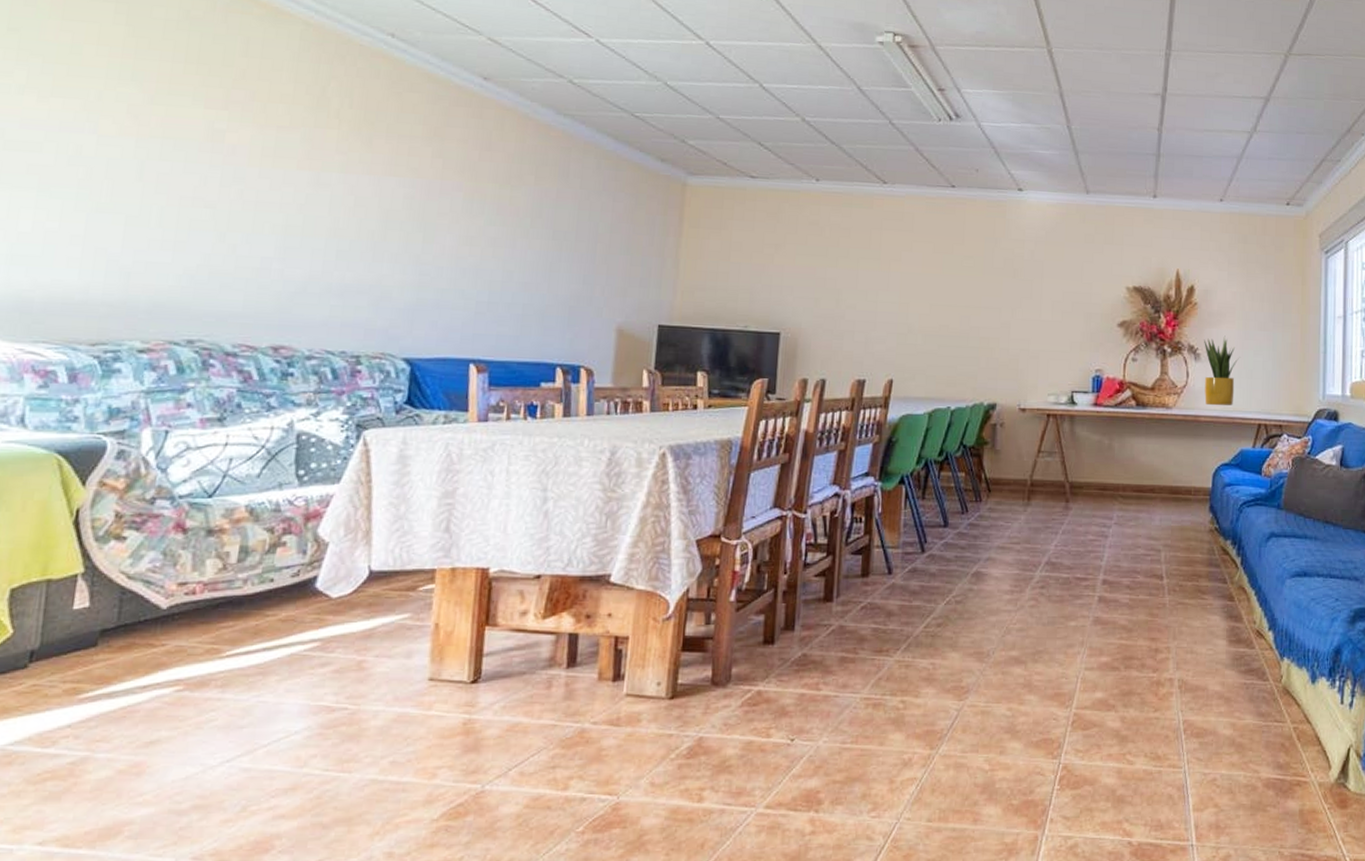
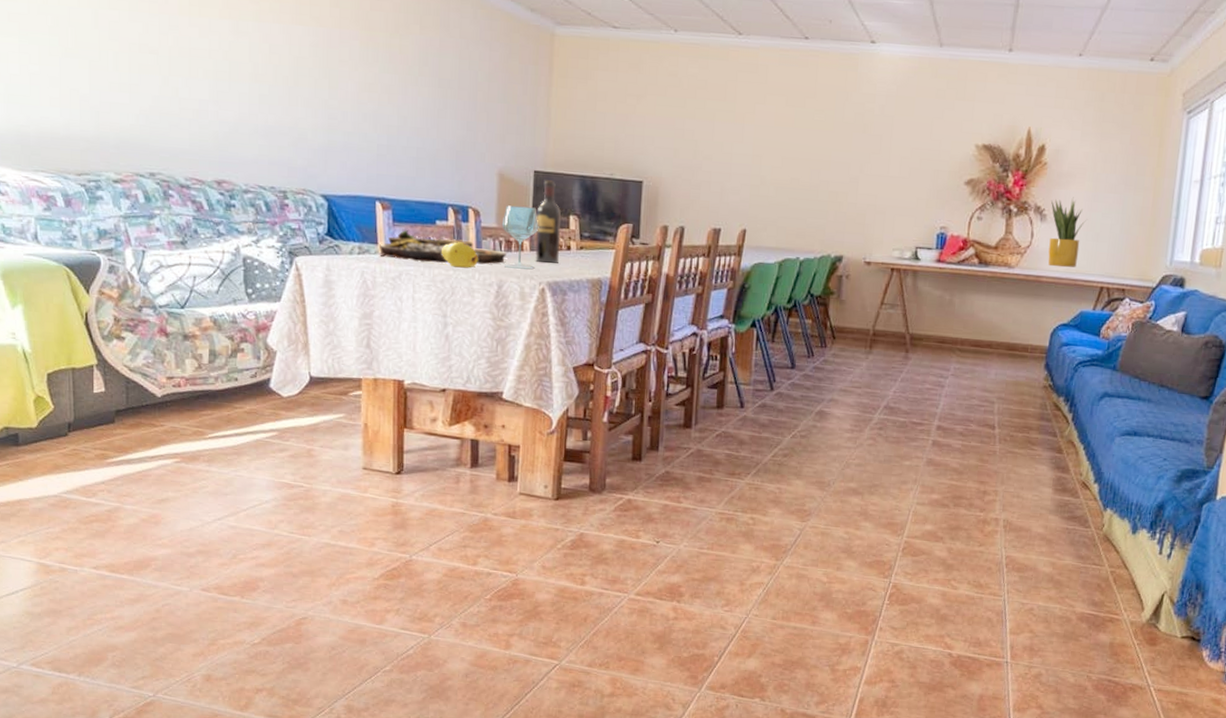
food platter: none [469,395,622,430] -> present [379,230,506,265]
fruit: none [544,405,589,434] -> present [440,242,478,268]
wine glass: none [618,363,662,433] -> present [501,205,539,270]
wine bottle: none [655,335,689,425] -> present [534,180,562,264]

